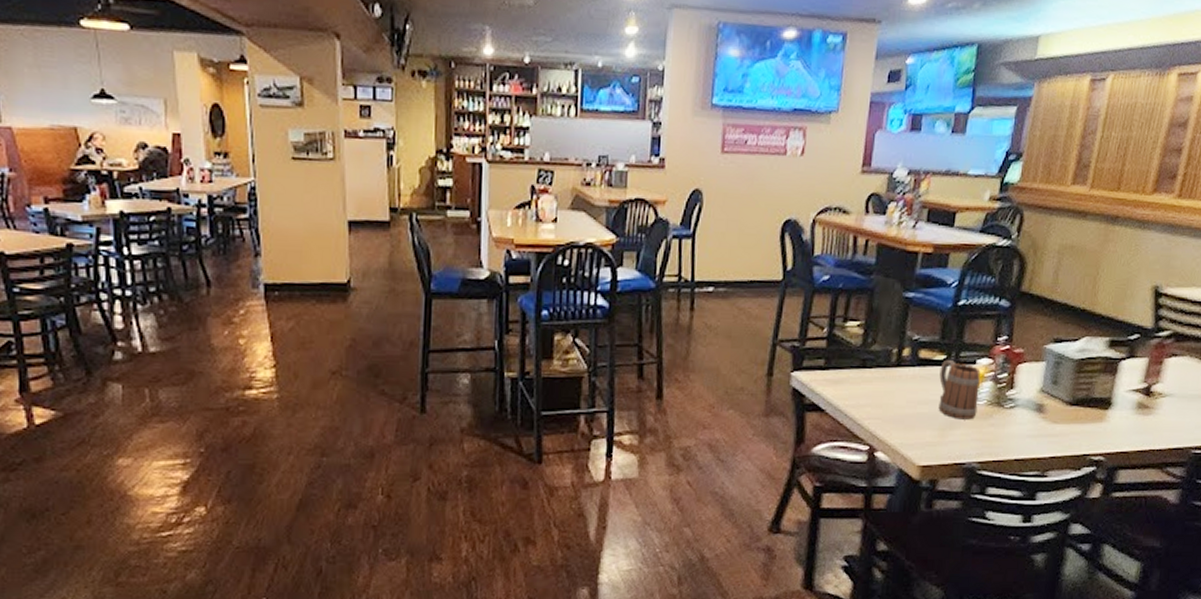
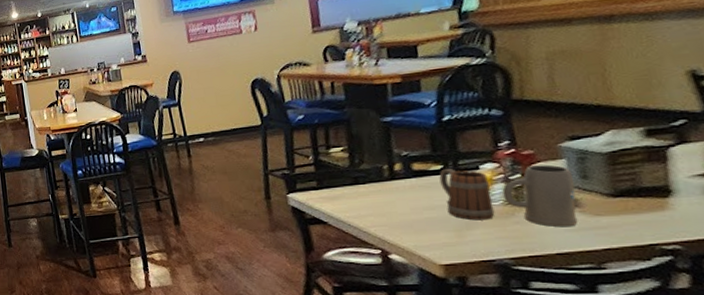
beer mug: none [988,365,1047,433] -> present [502,164,578,228]

